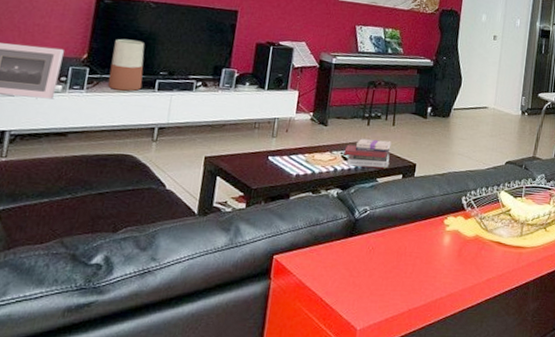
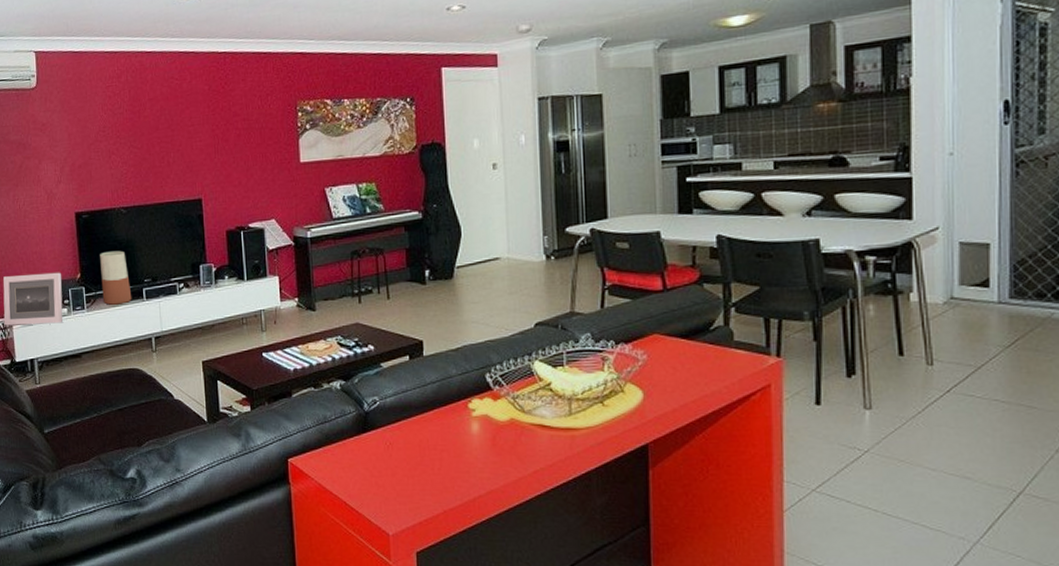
books: present [343,138,392,170] -> none [339,318,392,353]

